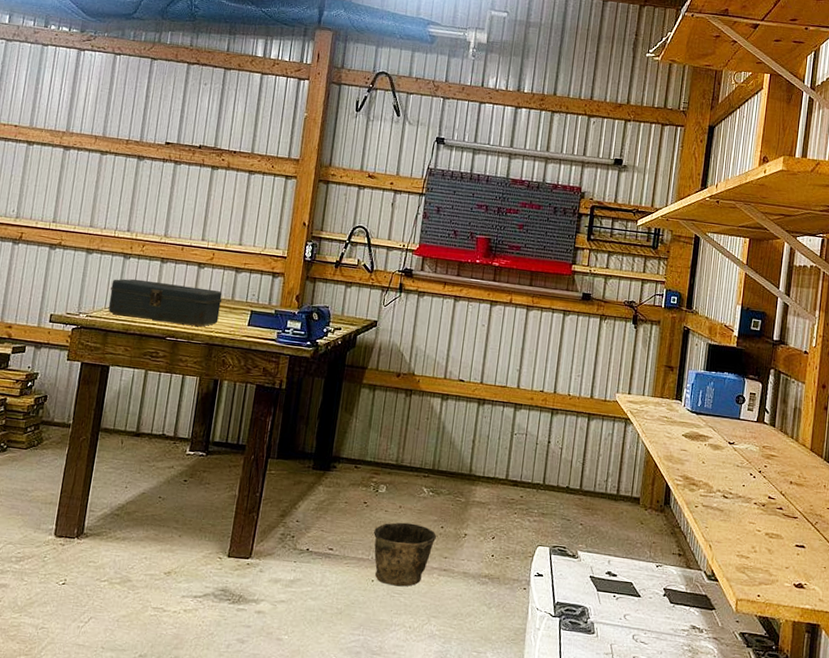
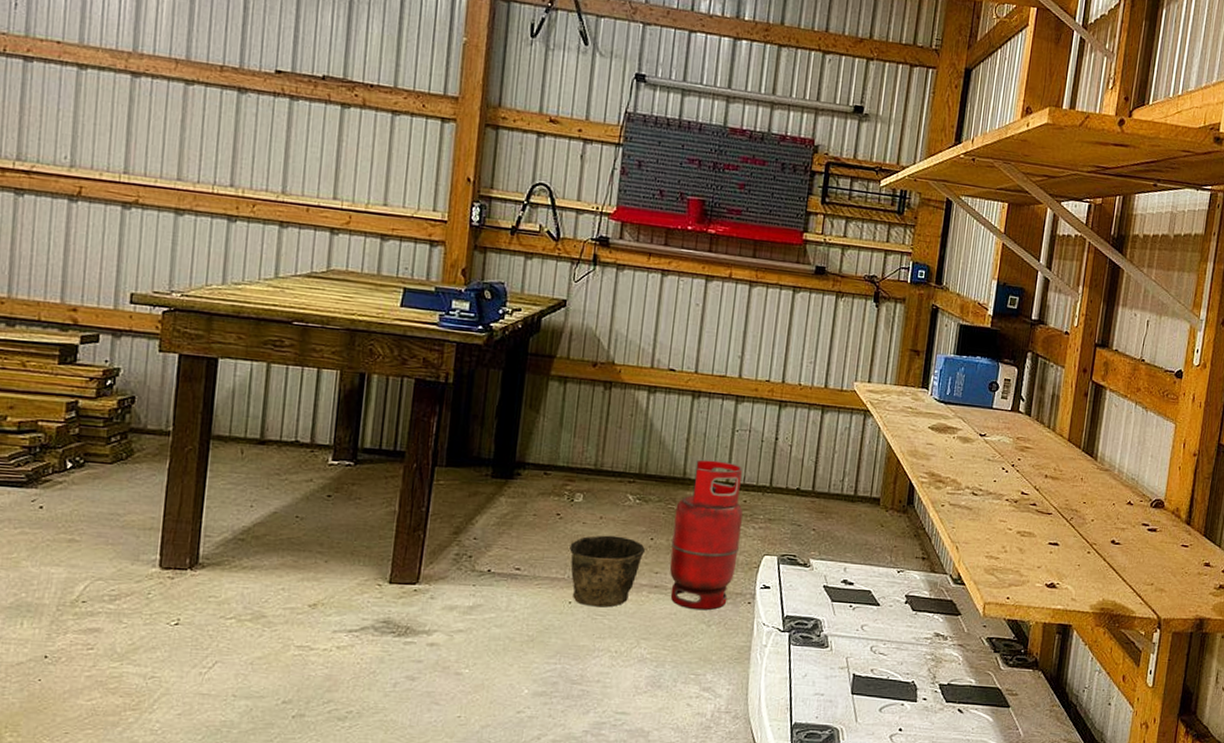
toolbox: present [108,278,223,327] -> none [210,247,365,308]
gas cylinder: none [456,458,520,594] -> present [669,459,743,610]

